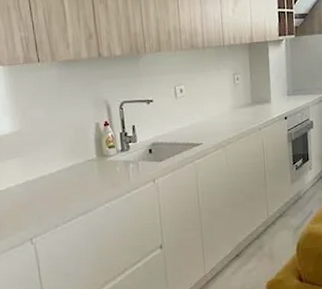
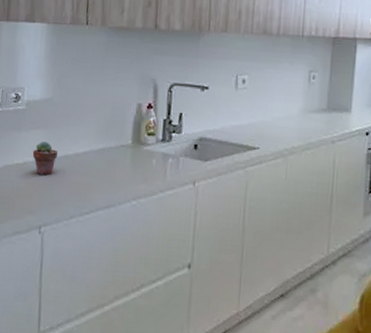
potted succulent: none [12,168,35,197] -> present [32,142,59,176]

